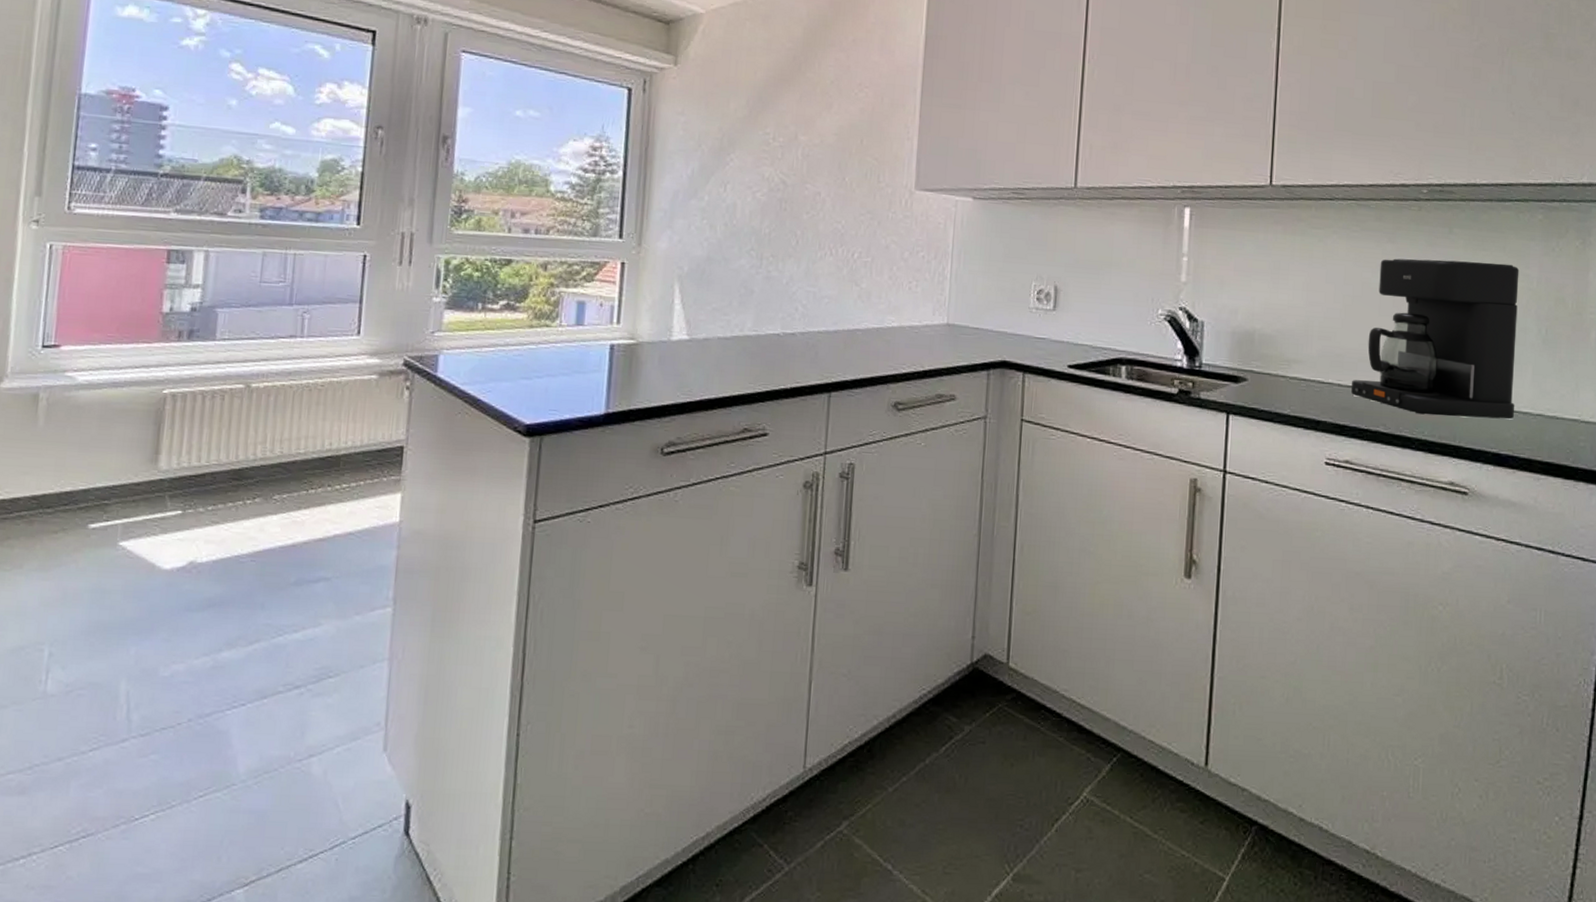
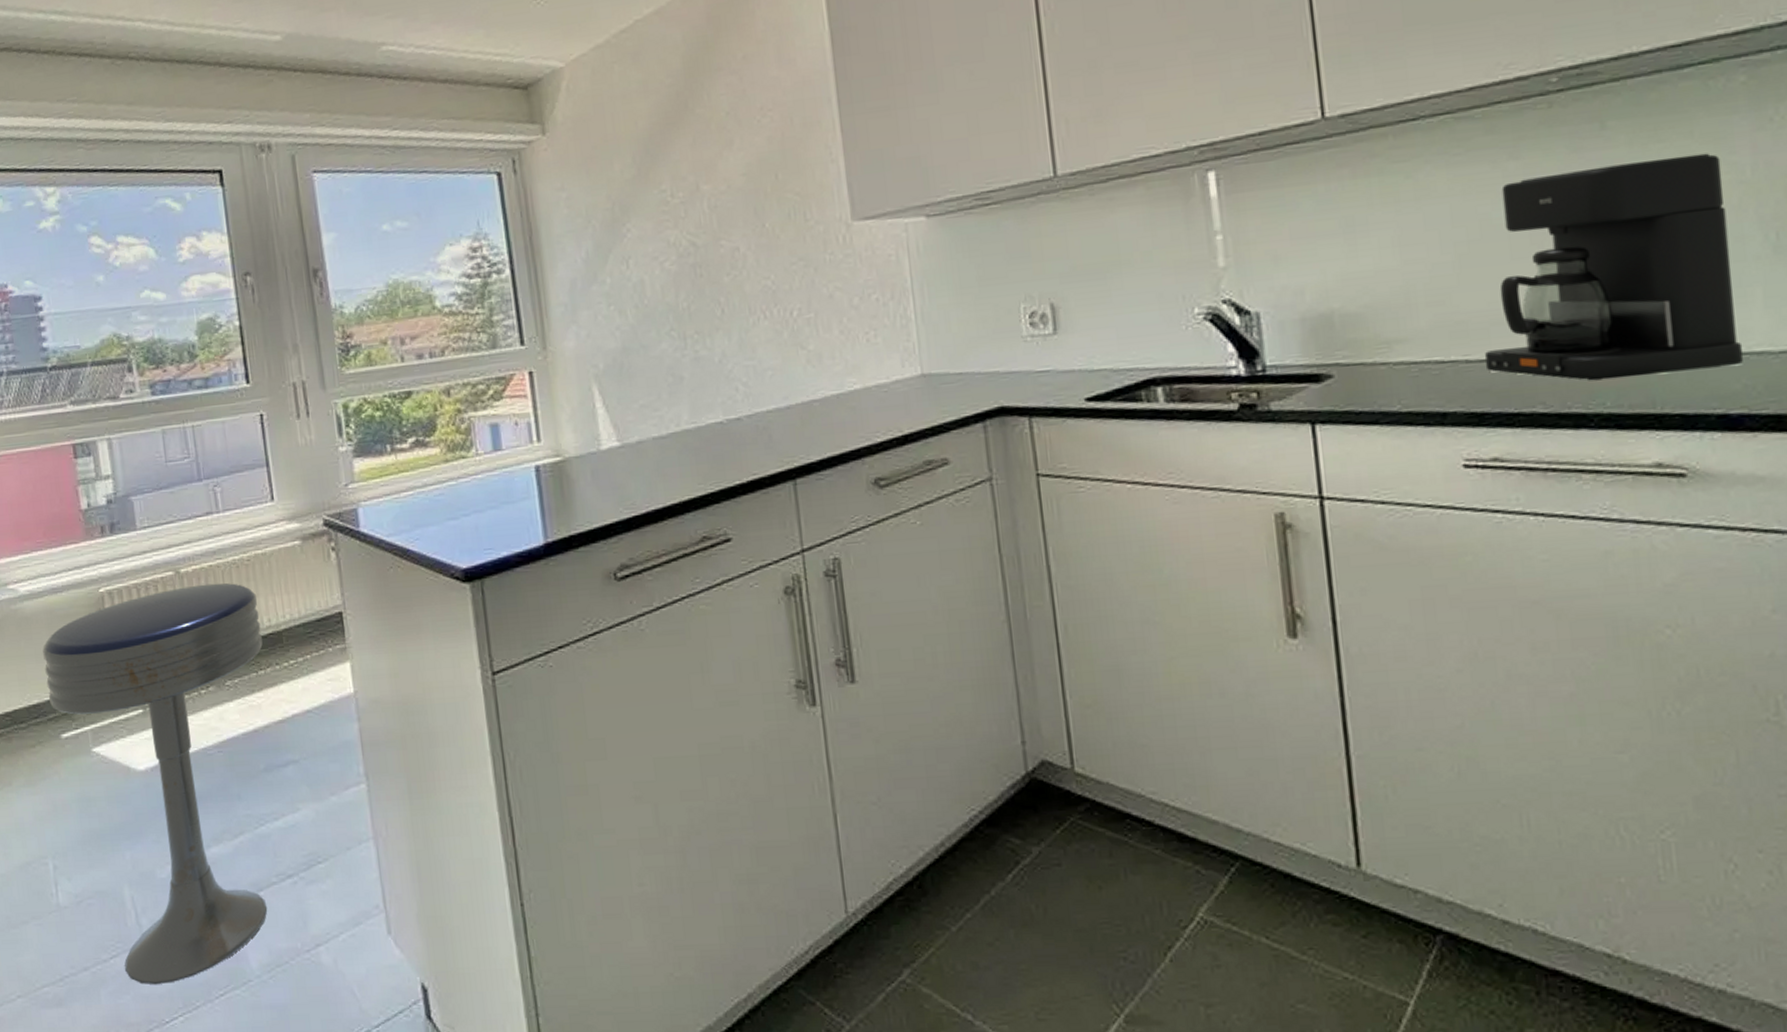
bar stool: none [83,401,324,781] -> present [42,583,268,985]

